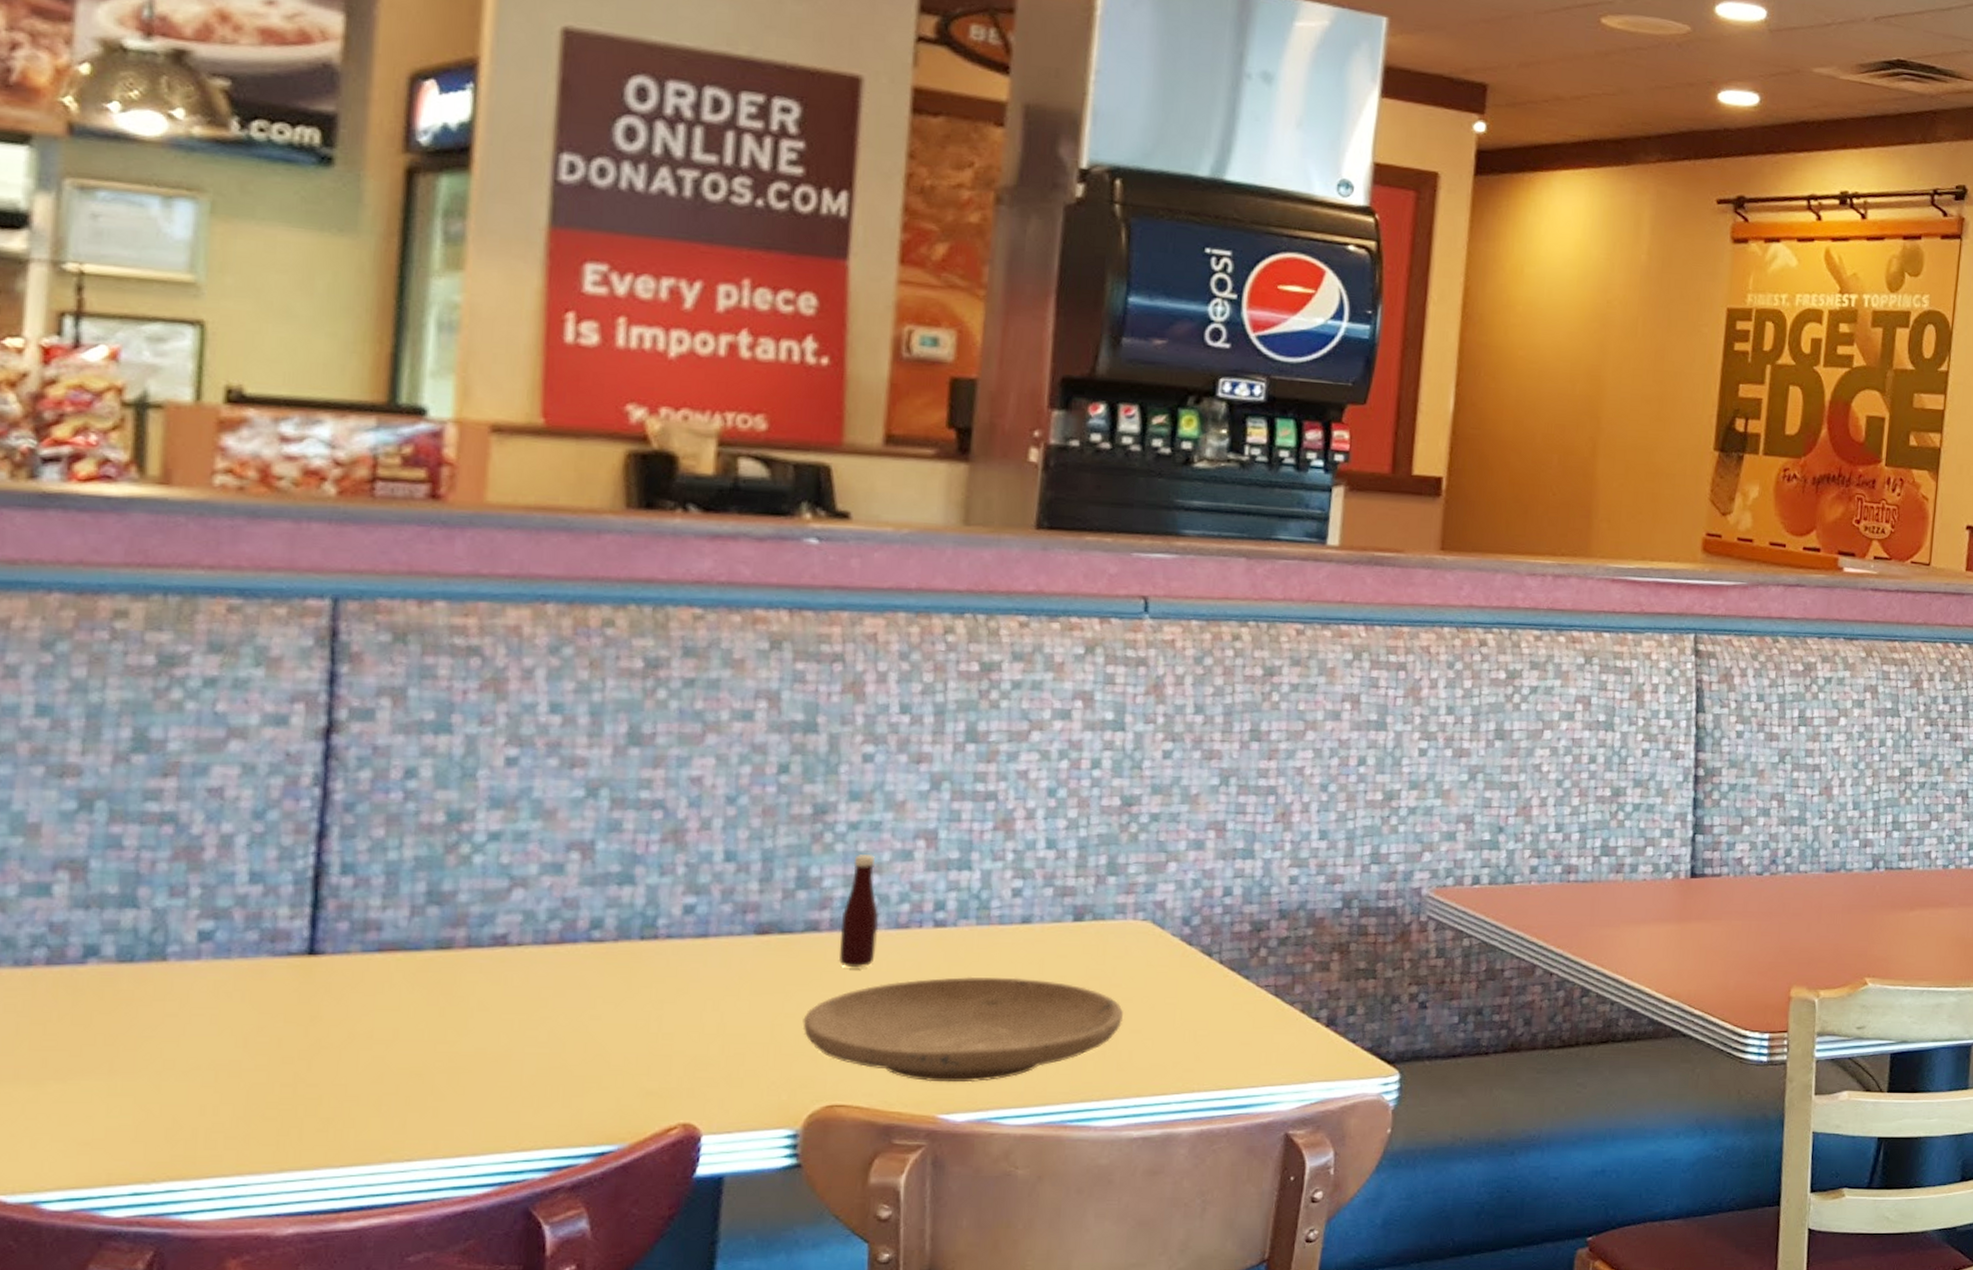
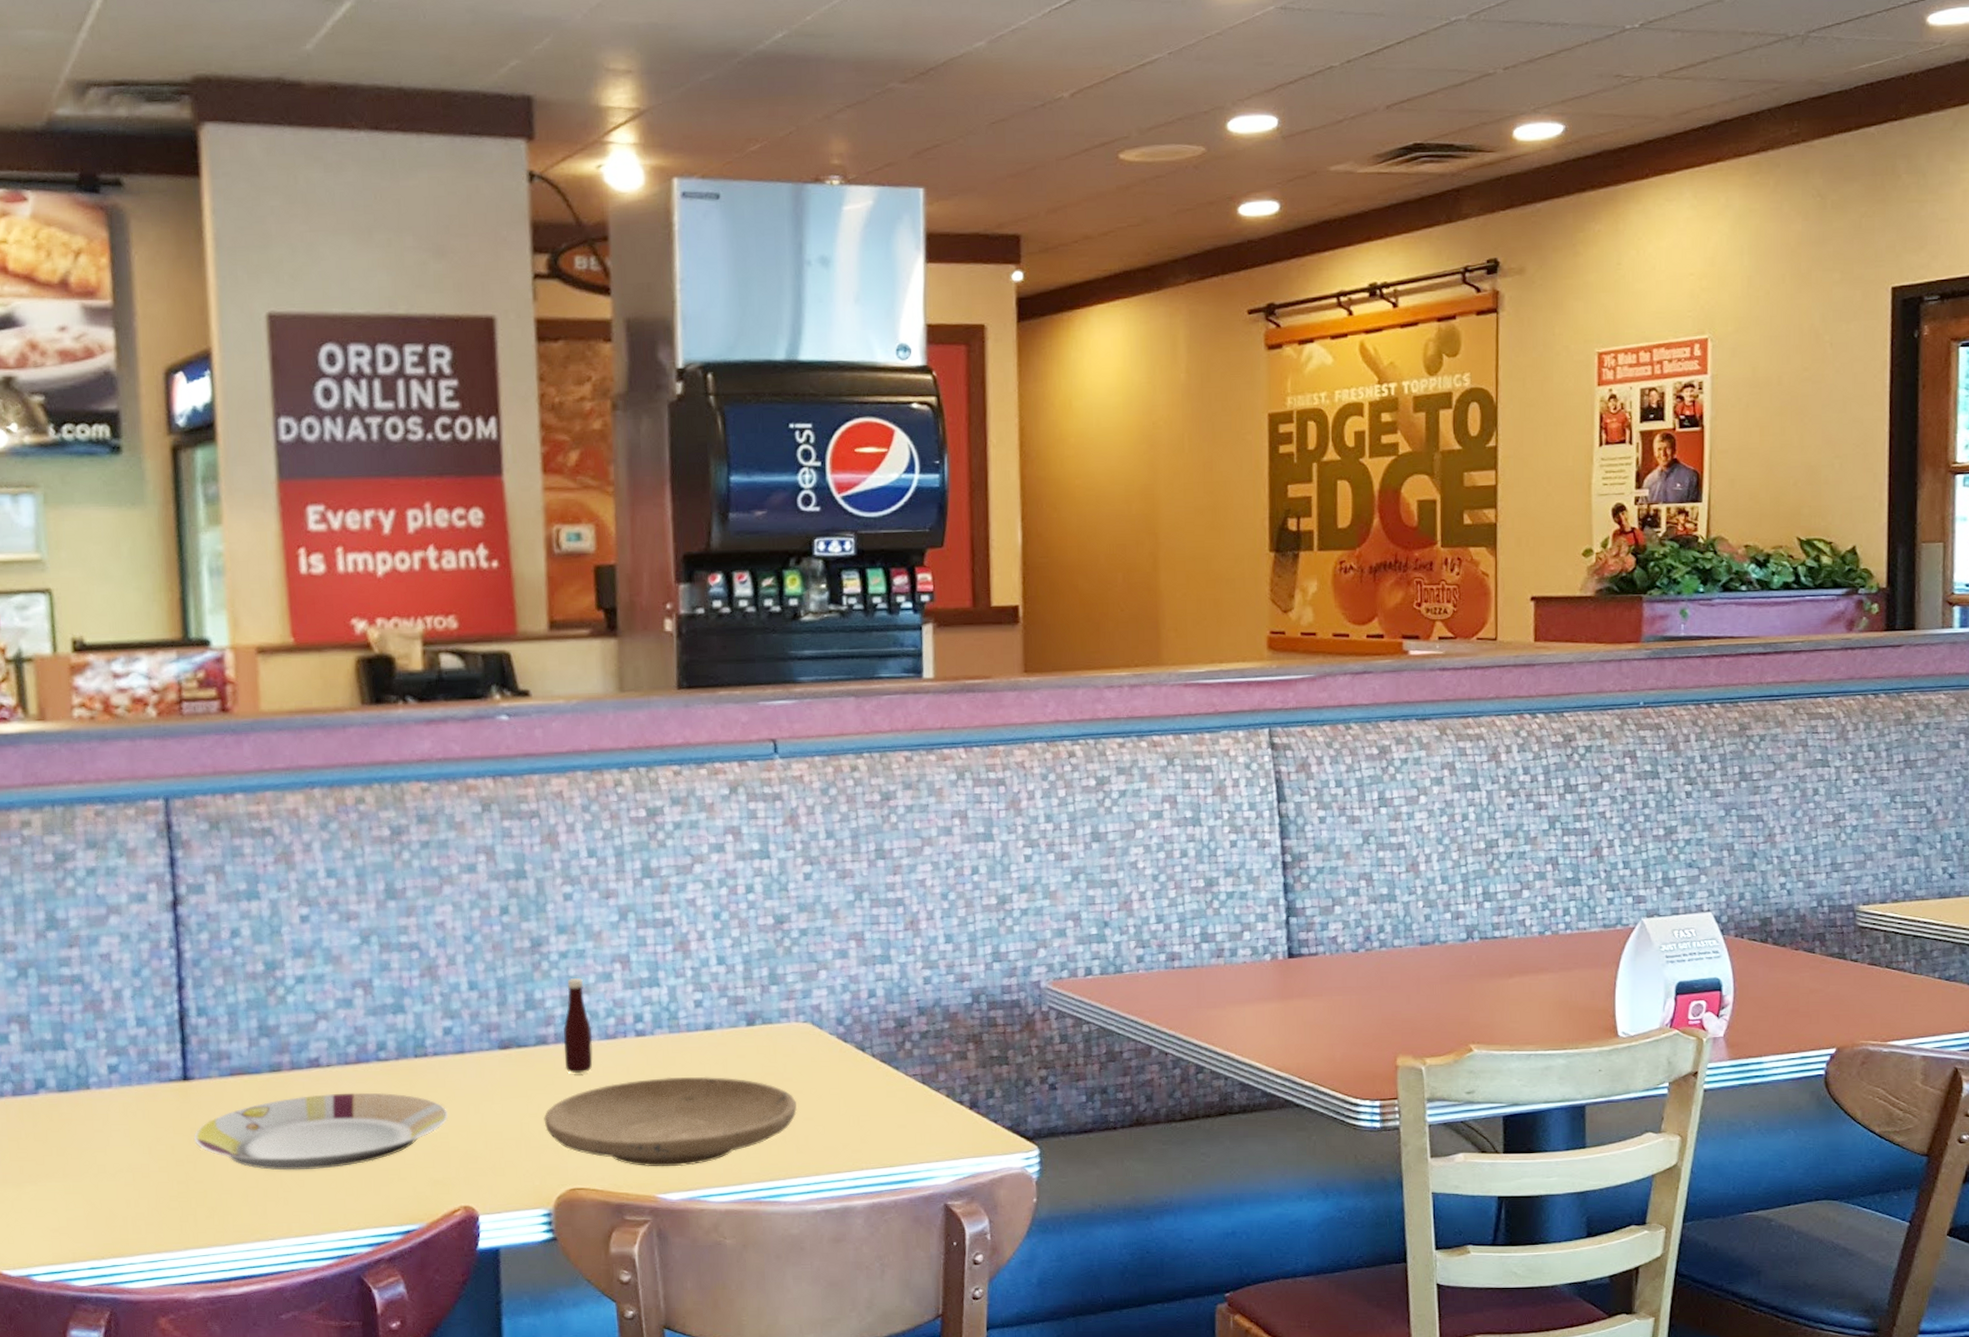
plate: none [314,979,676,1074] -> present [194,1092,448,1171]

